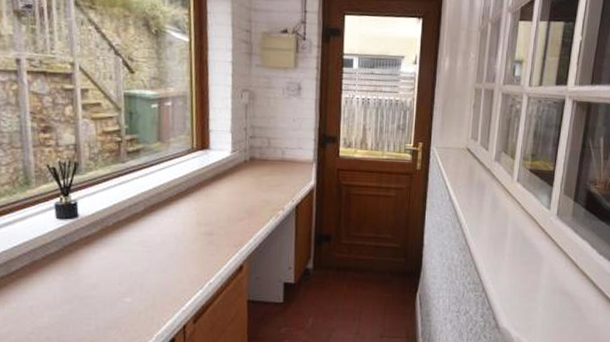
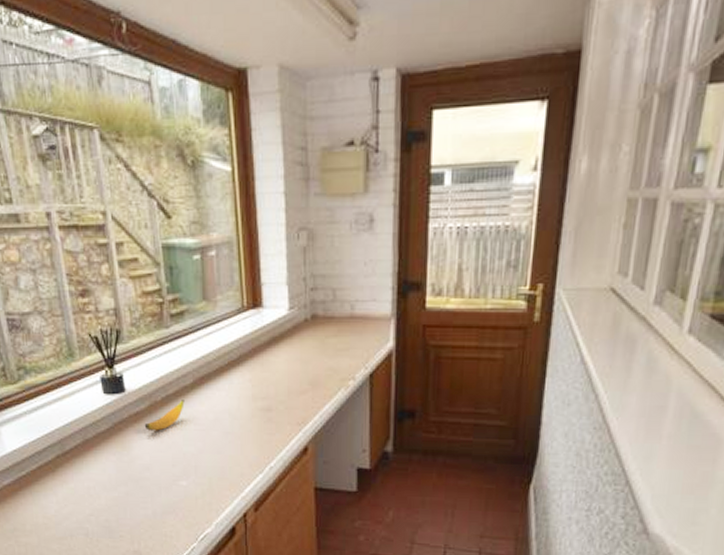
banana: none [94,225,135,253] -> present [144,400,185,431]

